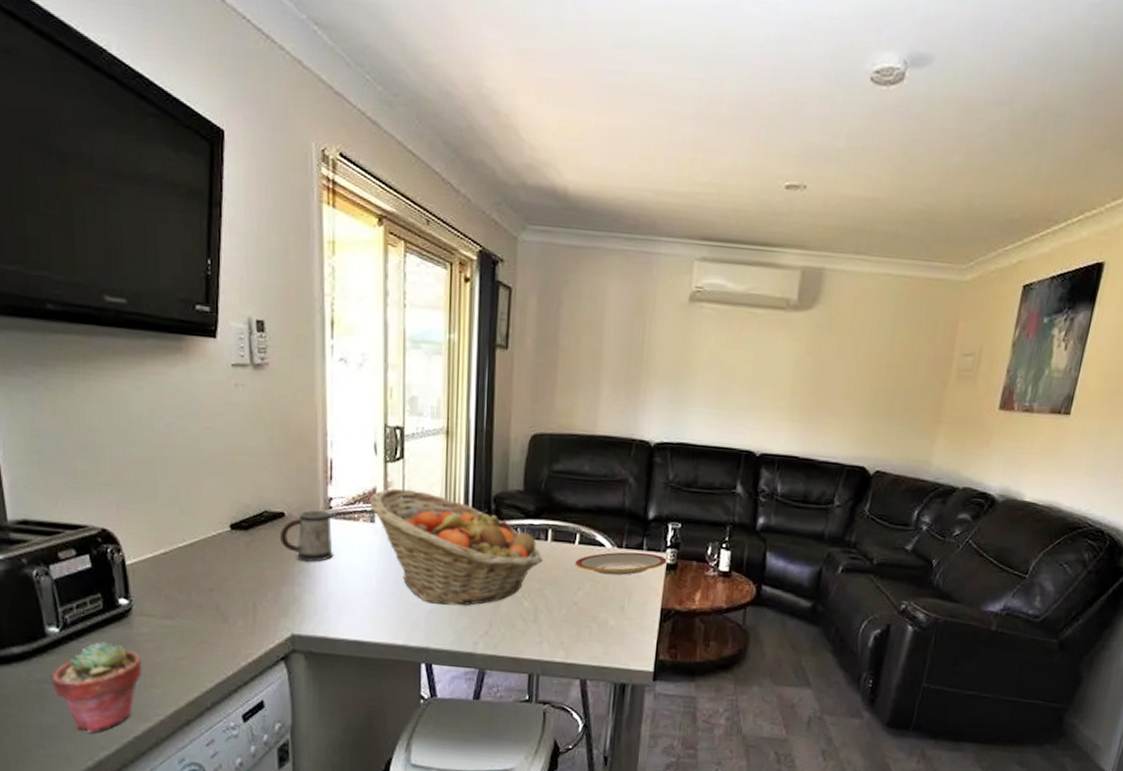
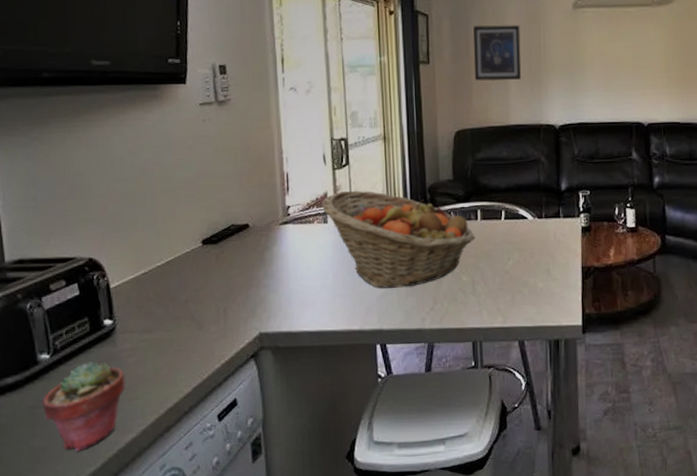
mug: present [280,510,334,563] -> none [246,218,294,266]
wall art: none [560,307,622,382] -> present [473,25,522,81]
plate: present [575,552,667,576] -> none [503,219,582,243]

